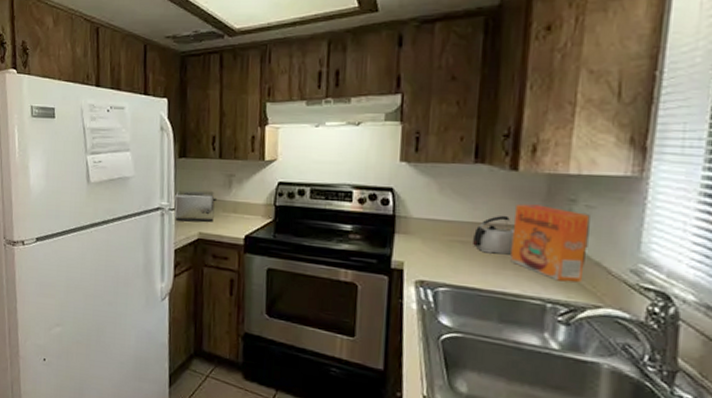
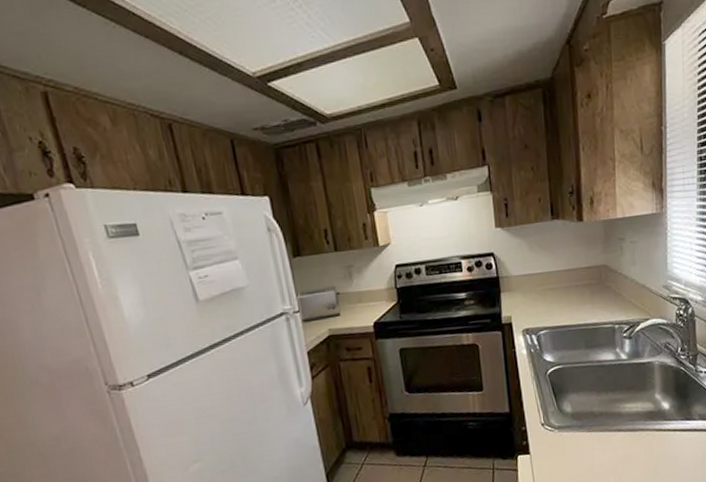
kettle: present [473,215,514,255] -> none [559,260,588,295]
cereal box: present [510,204,590,283] -> none [585,247,635,306]

